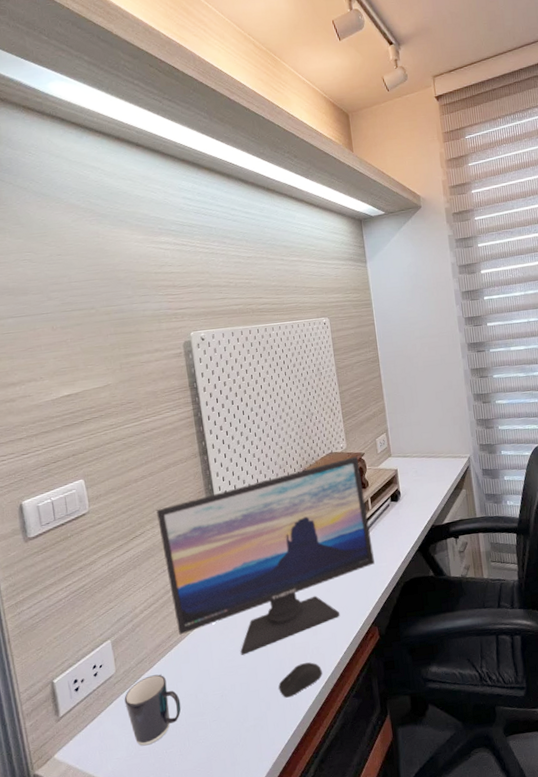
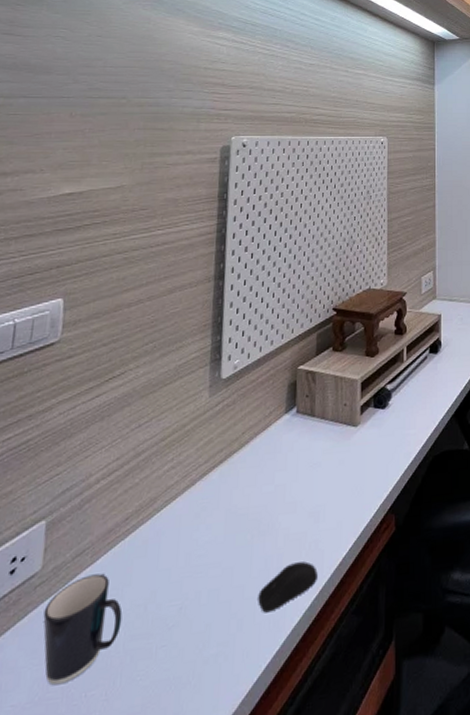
computer monitor: present [156,456,375,655] -> none [140,295,402,549]

